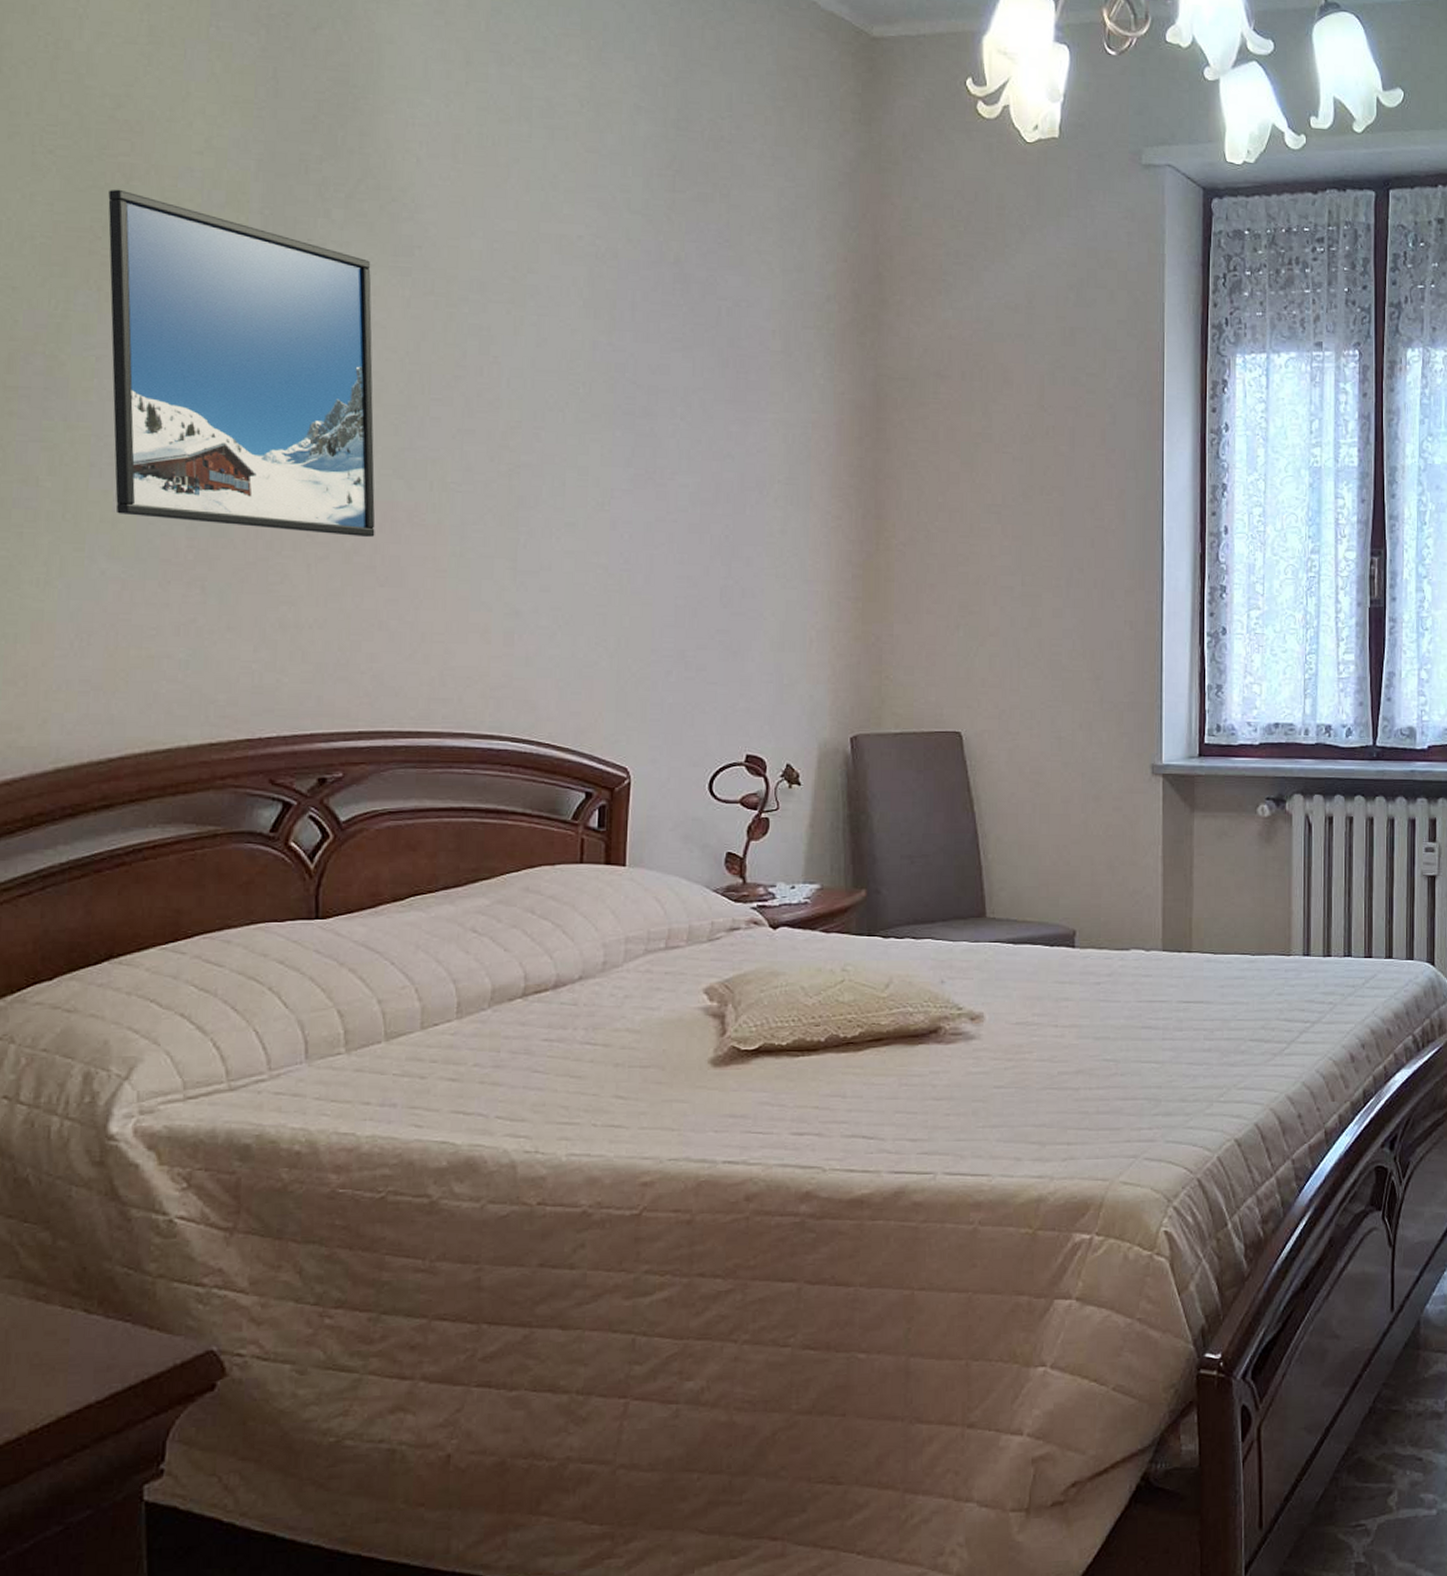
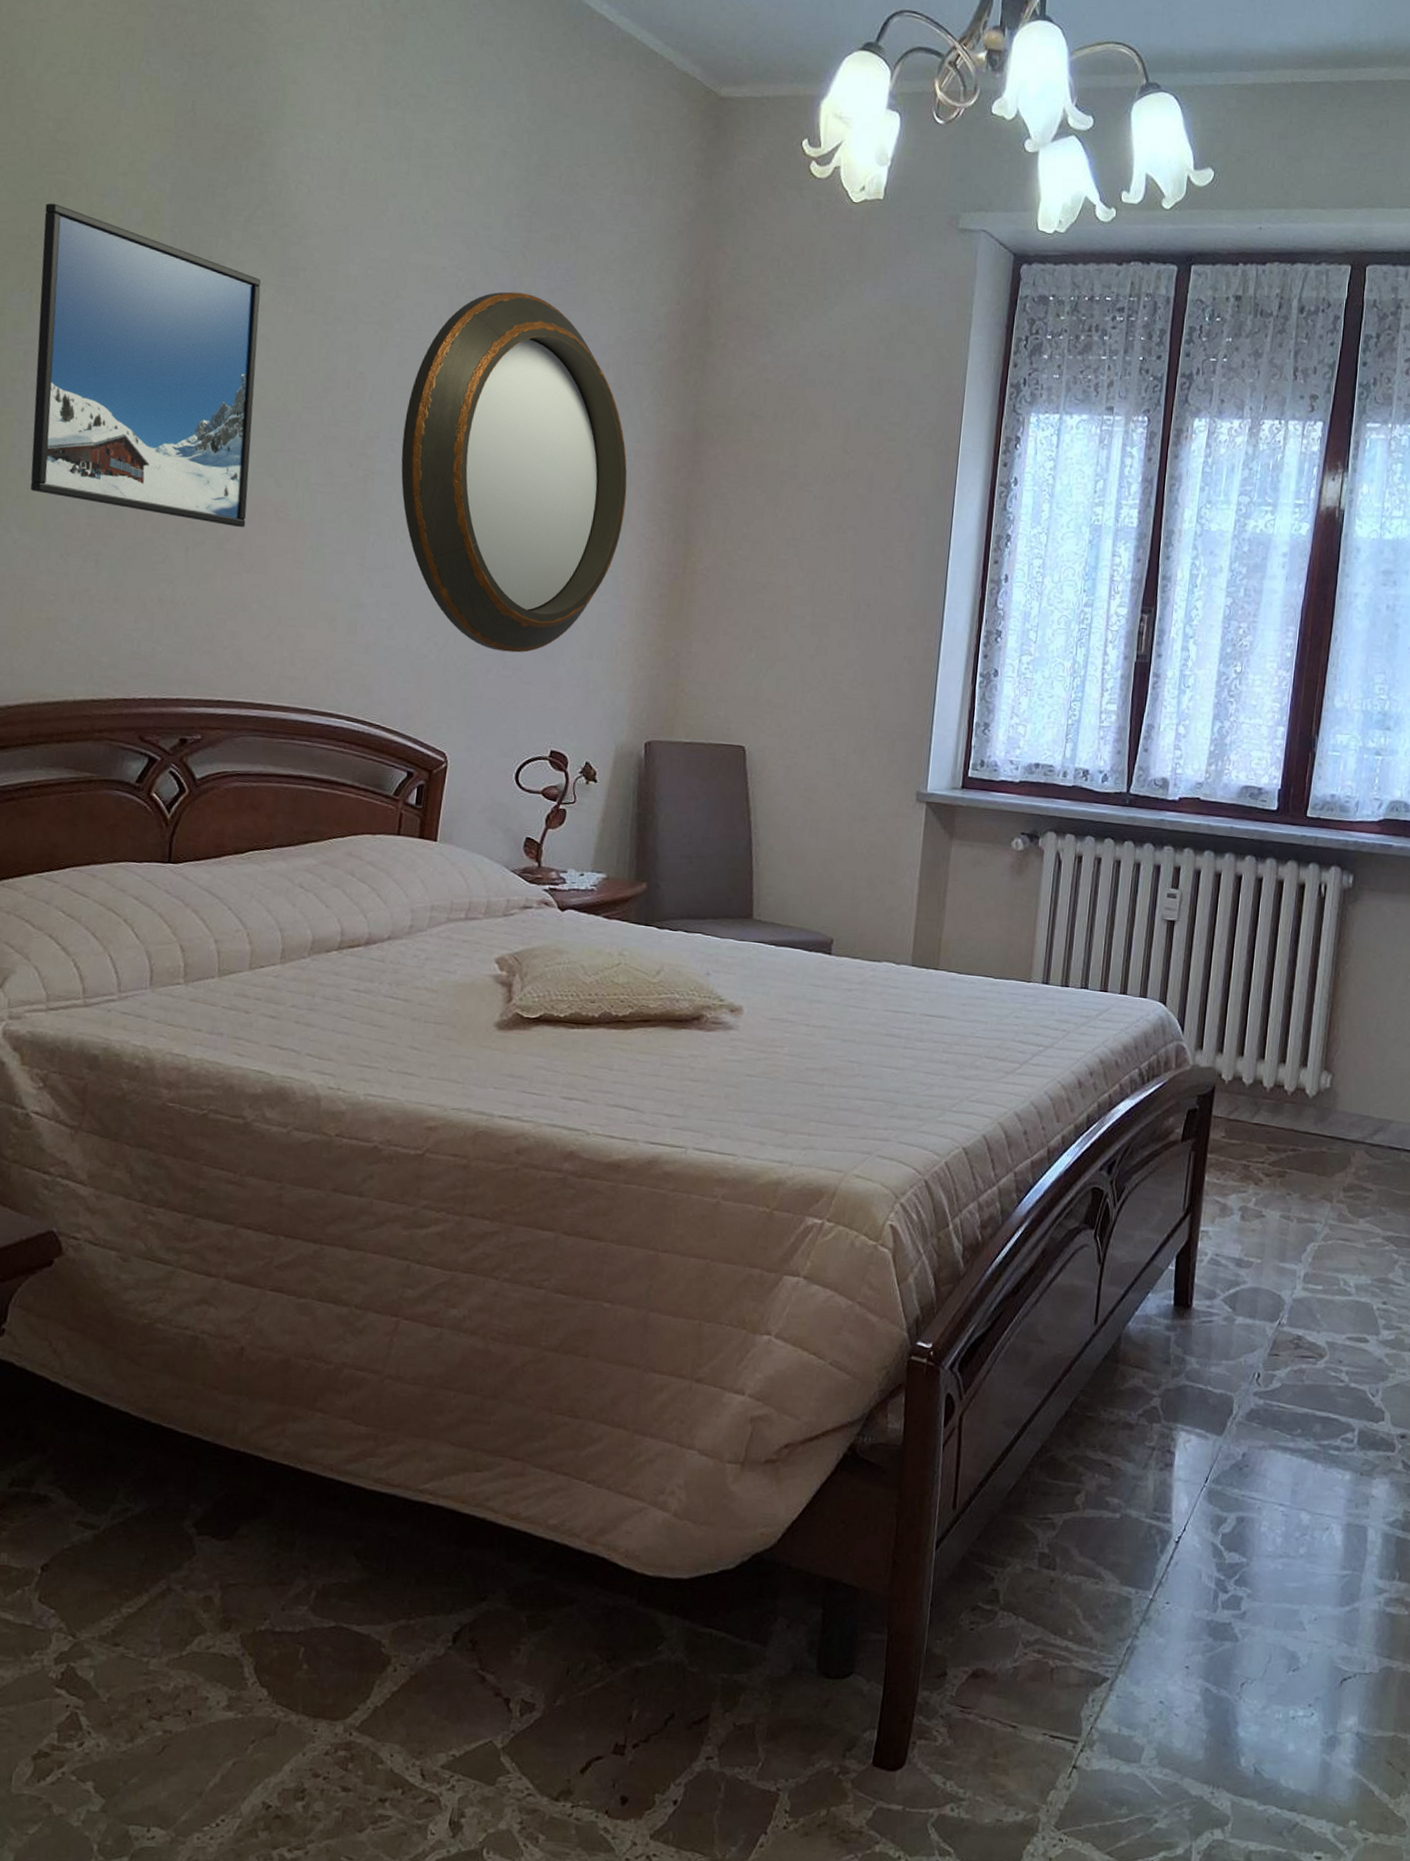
home mirror: none [548,258,807,651] -> present [401,291,628,653]

